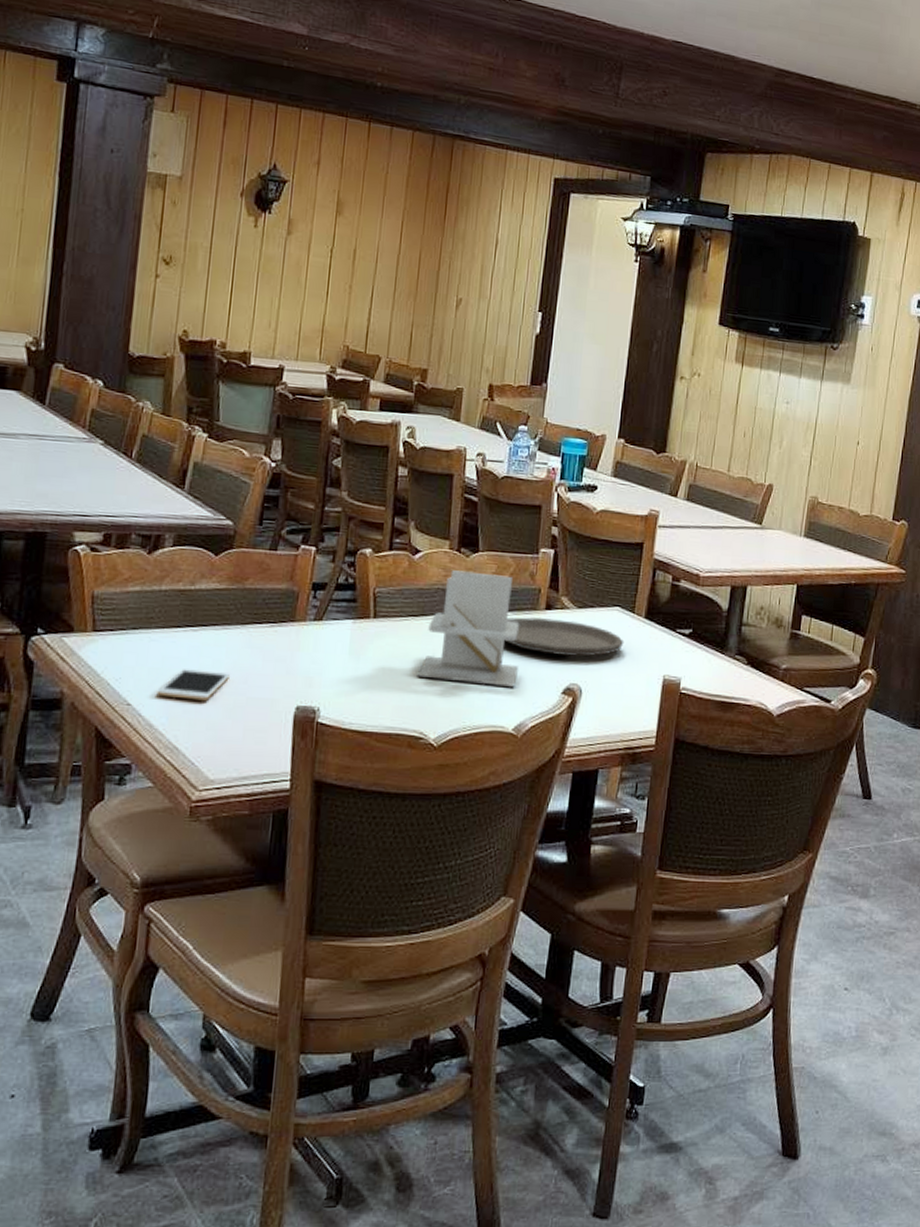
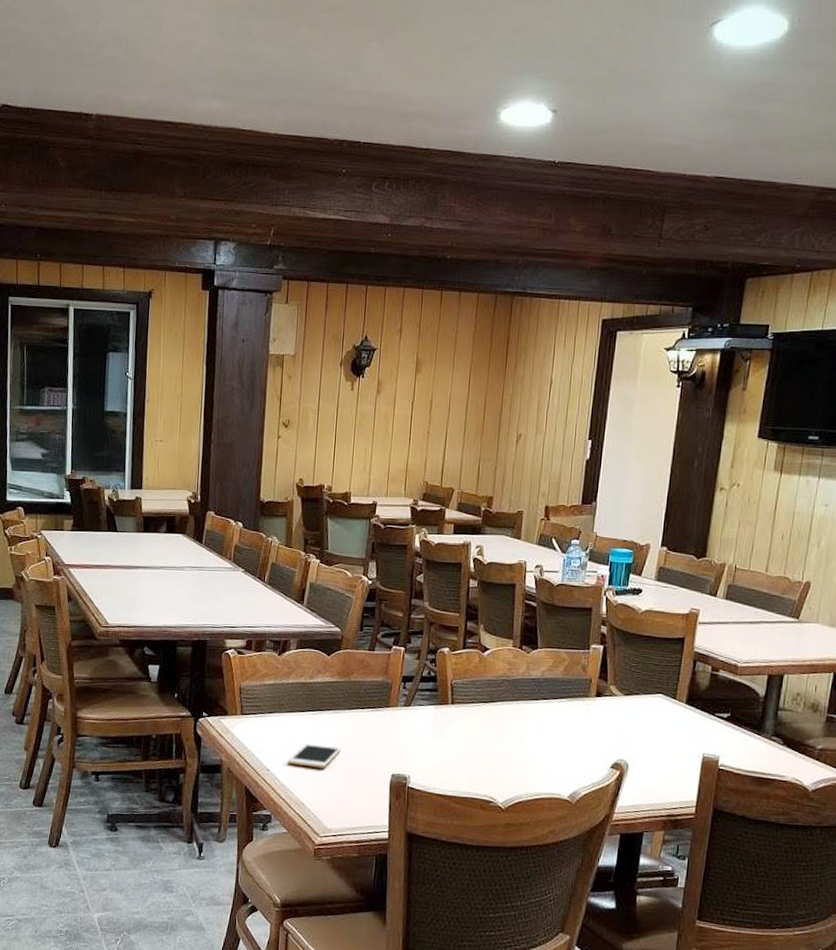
napkin holder: present [417,570,519,687] -> none [487,664,573,761]
plate: present [504,617,624,657] -> none [560,703,667,737]

